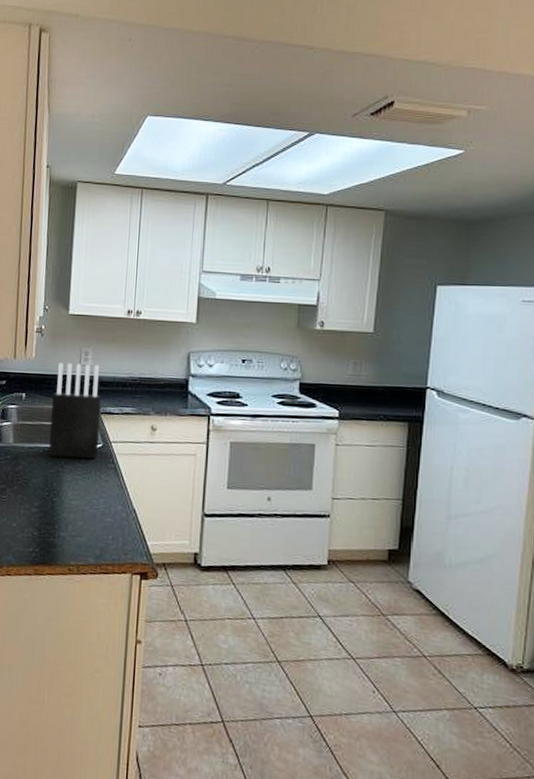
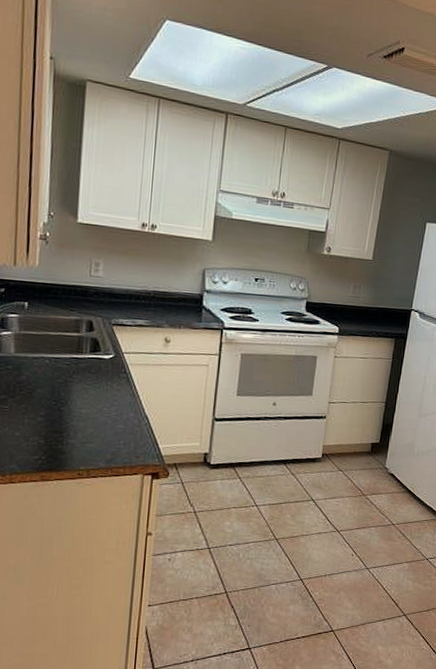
knife block: present [48,362,102,459] -> none [55,272,113,369]

